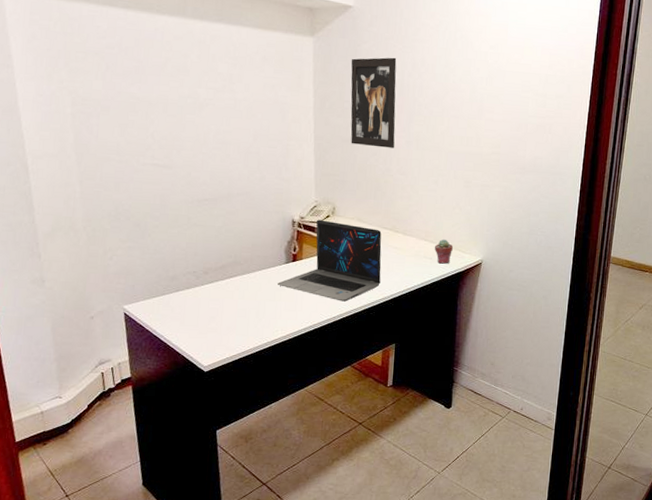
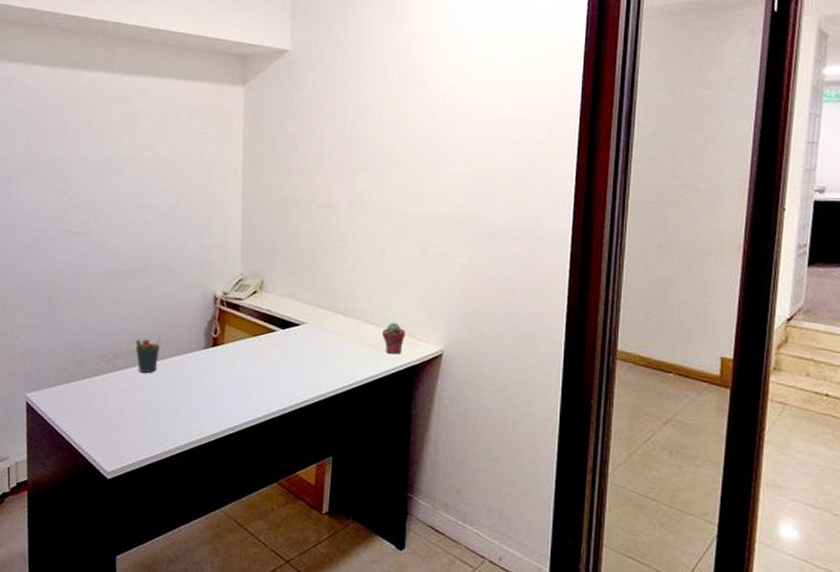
pen holder: none [222,252,246,285] -> present [135,334,161,373]
laptop: present [276,220,382,302] -> none [193,296,318,399]
wall art: present [350,57,397,148] -> none [283,104,338,210]

